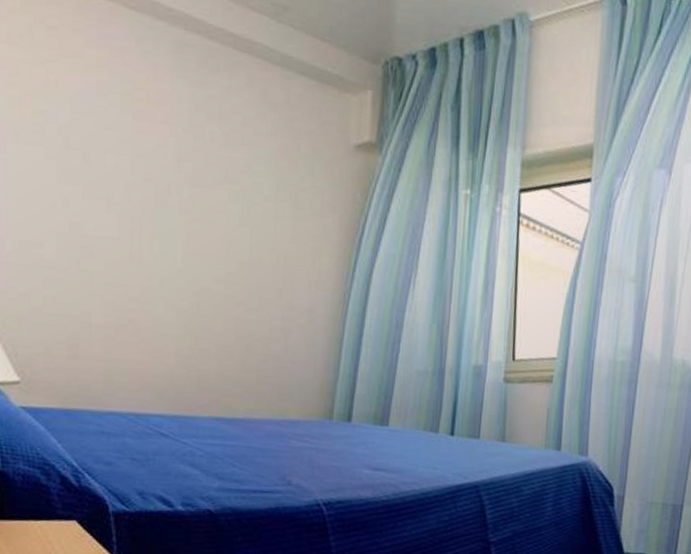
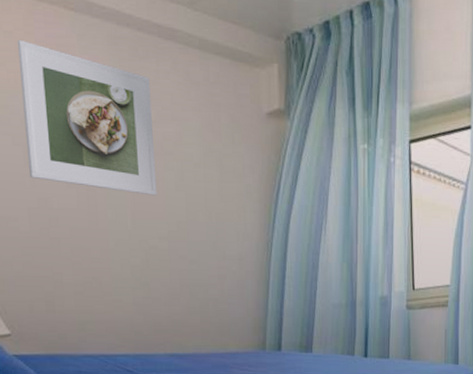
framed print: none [61,36,219,230] -> present [17,39,157,196]

